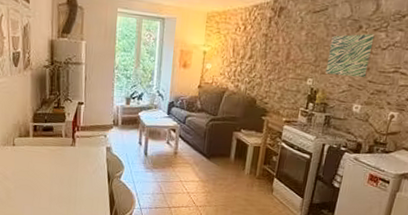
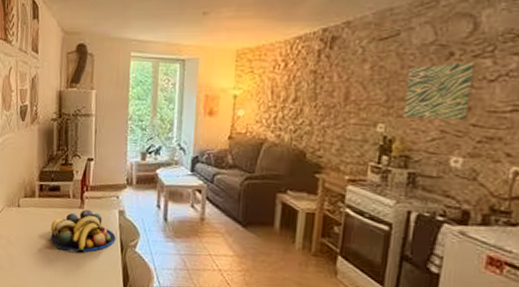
fruit bowl: none [45,147,104,184] -> present [51,210,116,253]

